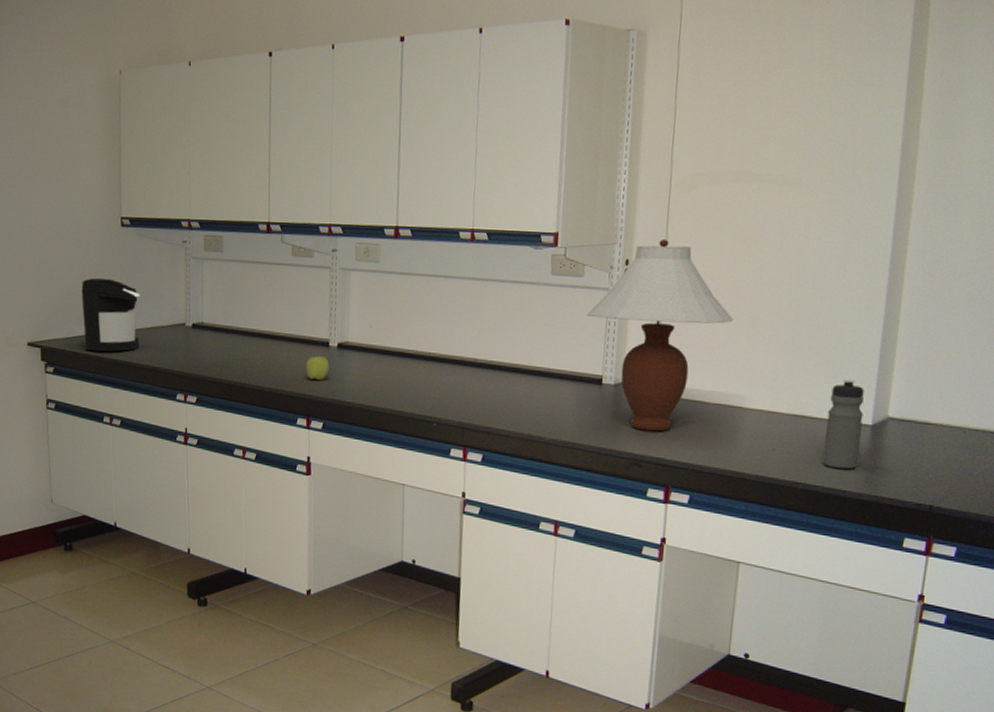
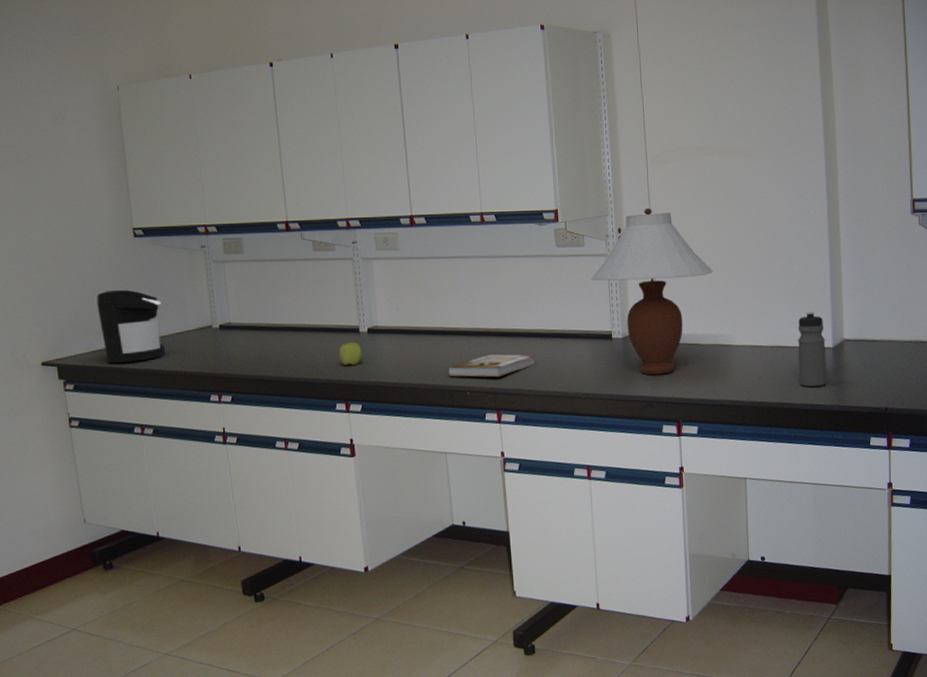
book: none [415,386,513,412] -> present [447,354,536,378]

